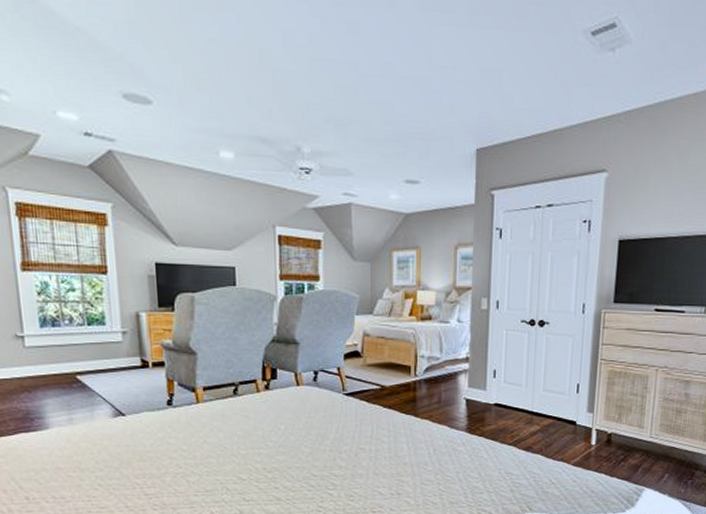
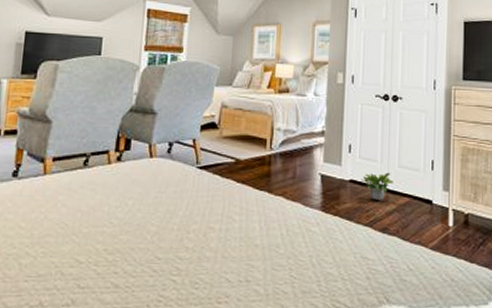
potted plant: none [505,396,538,423] -> present [360,172,393,201]

